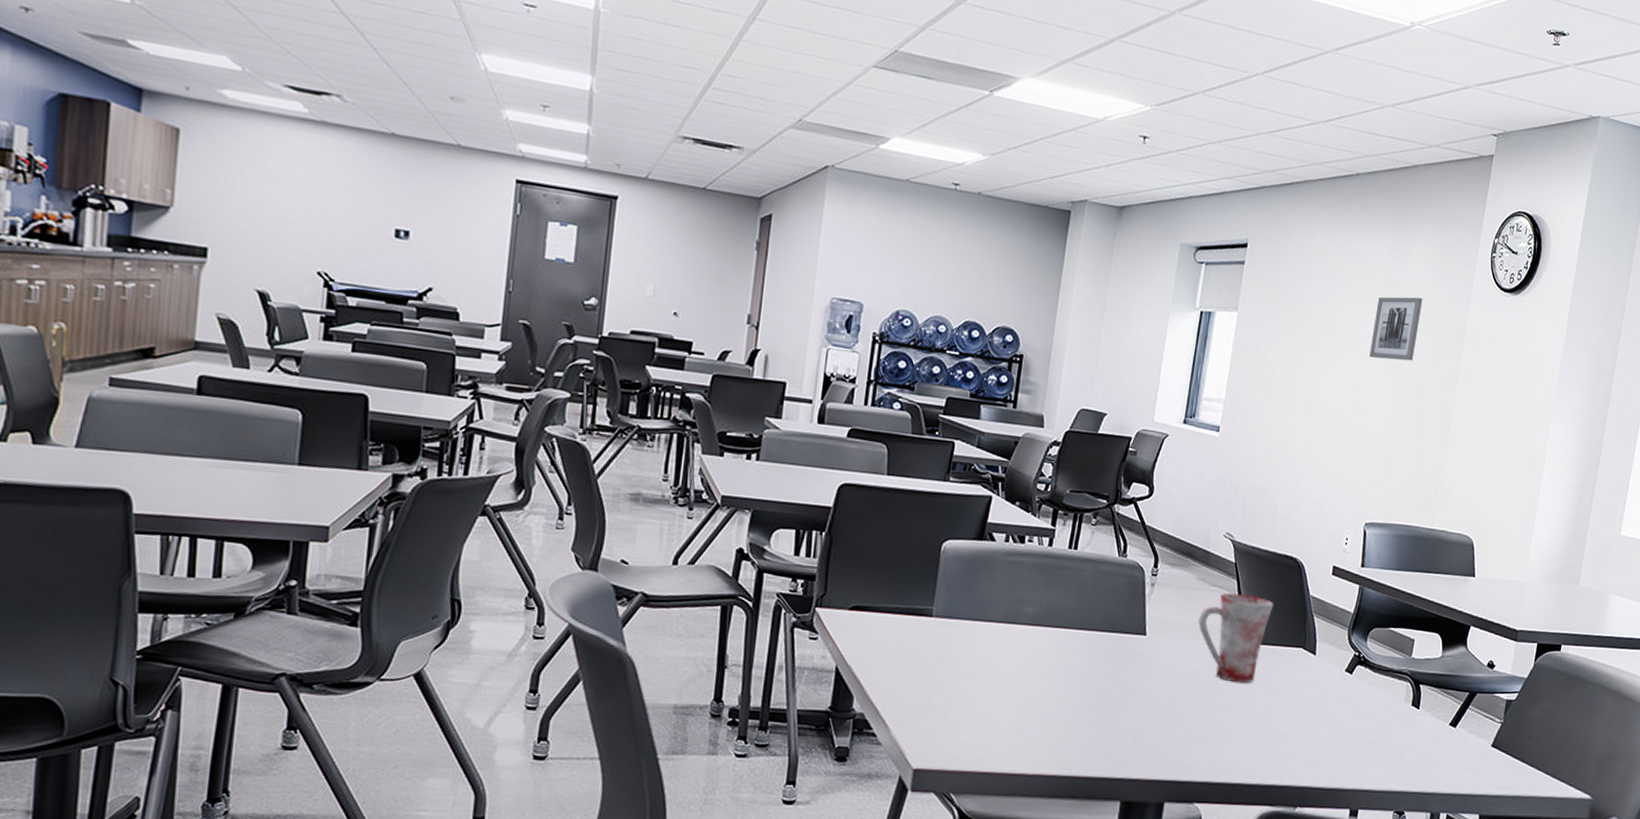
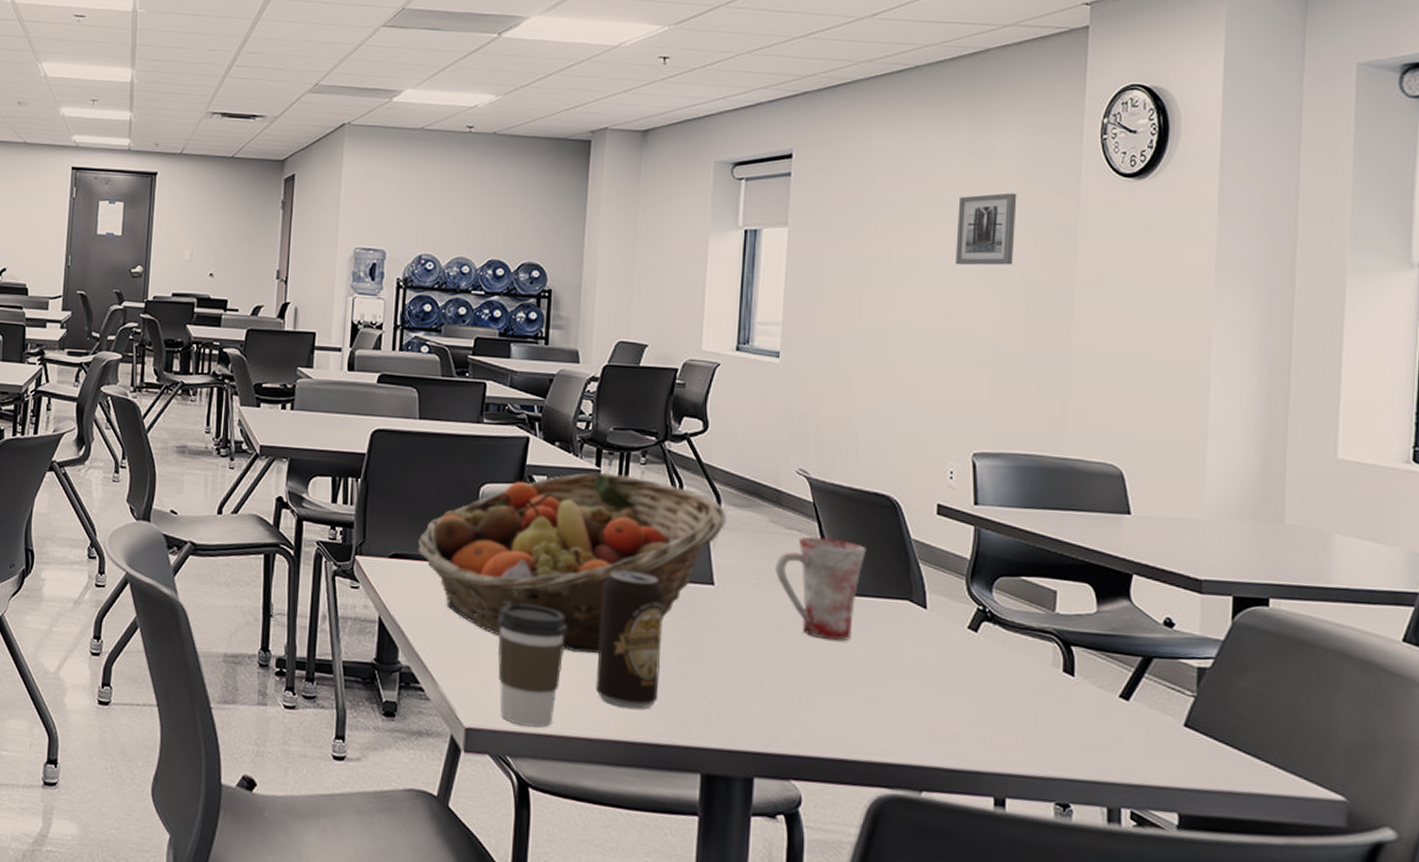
fruit basket: none [877,531,1162,698] -> present [417,472,726,654]
coffee cup: none [947,653,1014,766] -> present [497,603,567,728]
beverage can: none [1035,622,1103,747] -> present [596,570,665,709]

